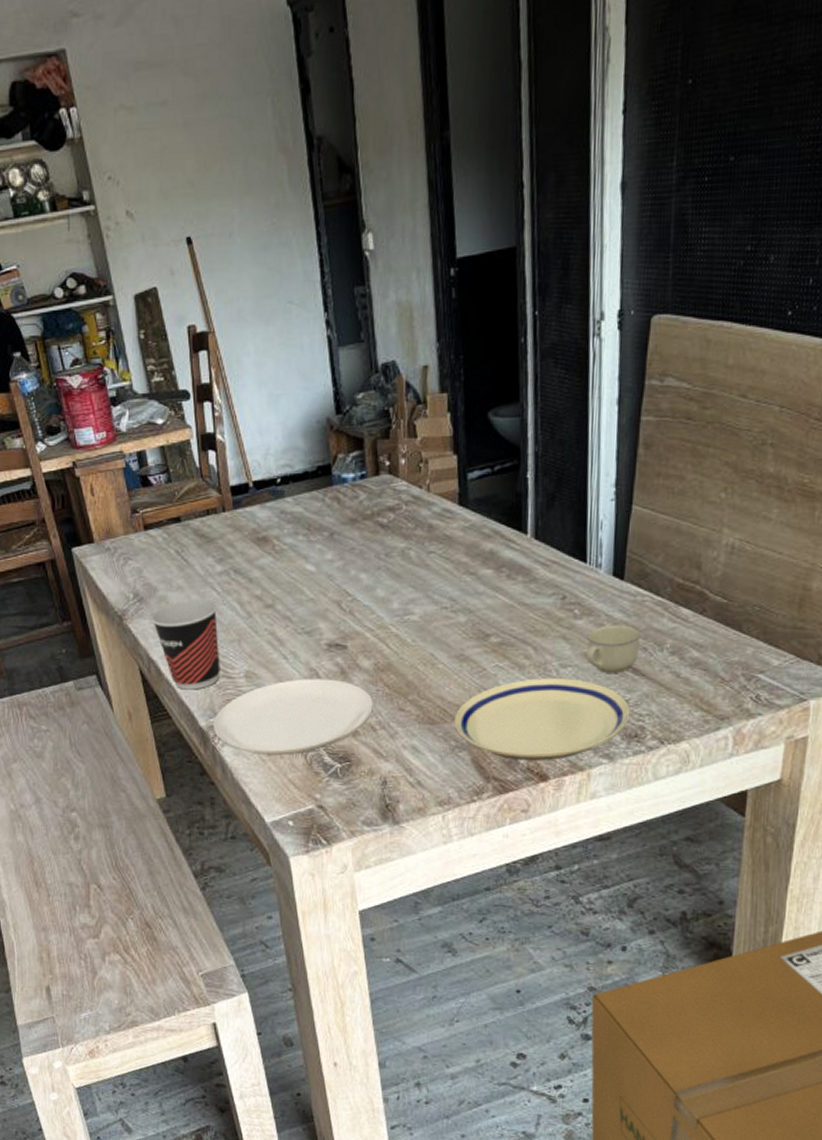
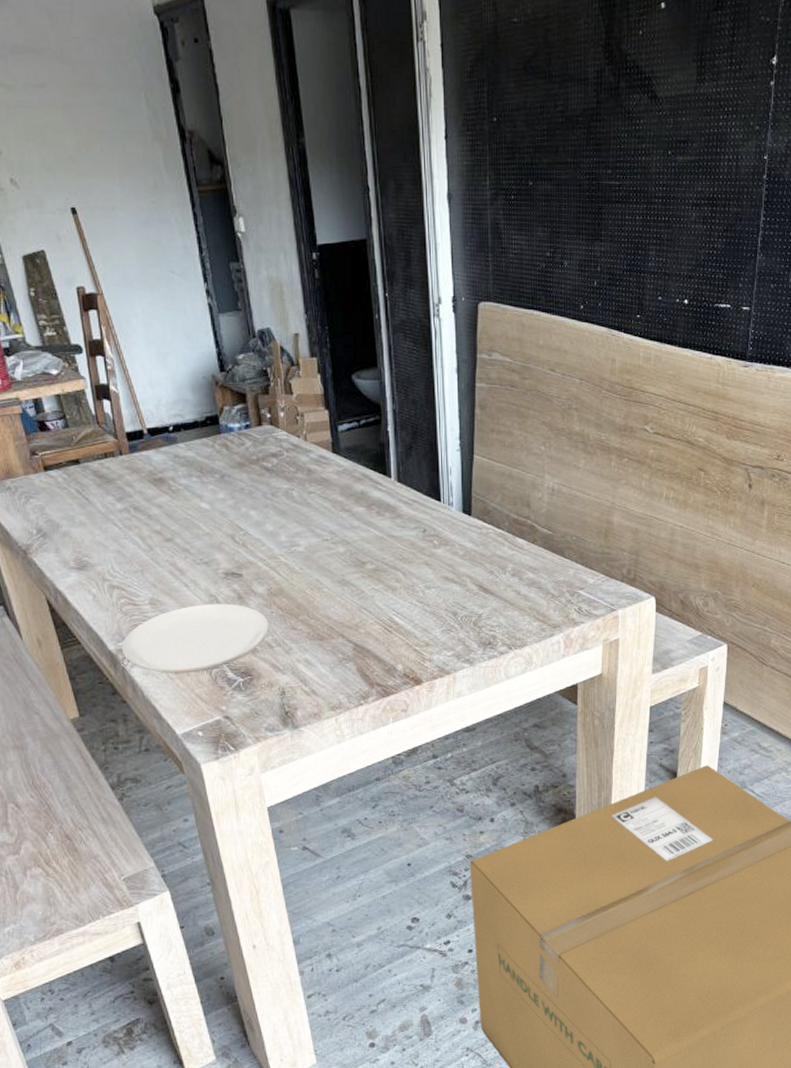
cup: present [151,600,220,690] -> none [55,535,126,617]
plate: present [454,678,631,761] -> none [340,598,484,668]
cup: present [586,625,640,673] -> none [445,553,487,592]

